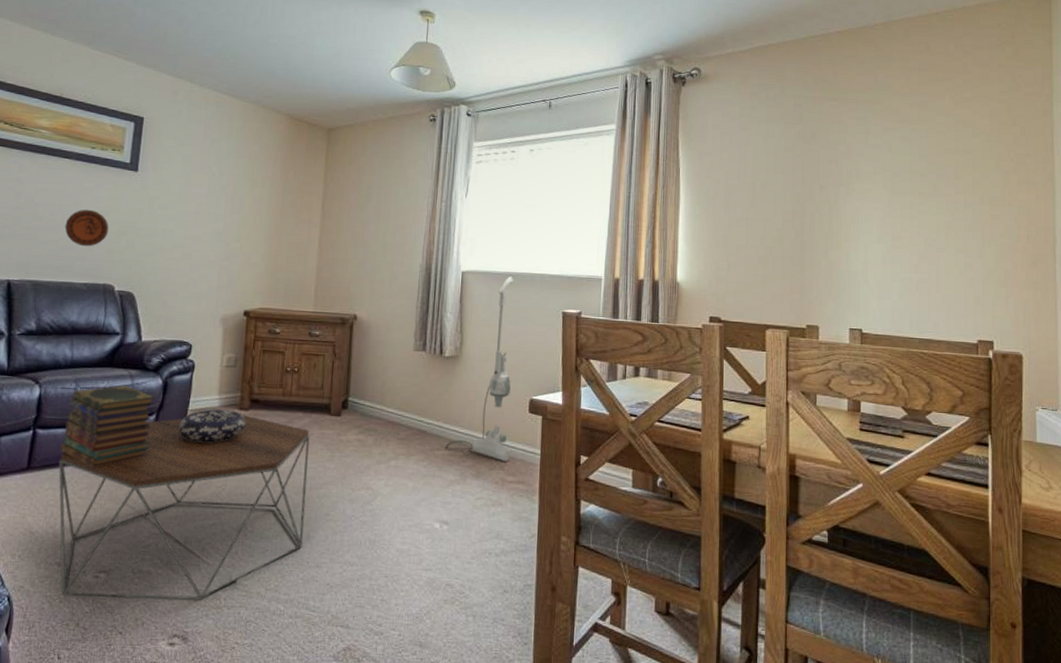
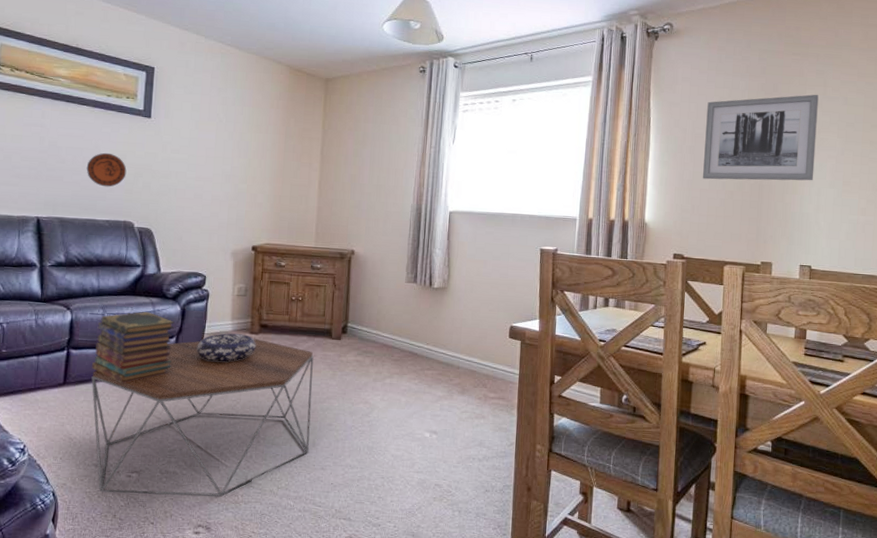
vacuum cleaner: present [445,276,514,462] -> none [434,216,497,381]
wall art: none [739,142,860,236] -> present [703,94,819,181]

